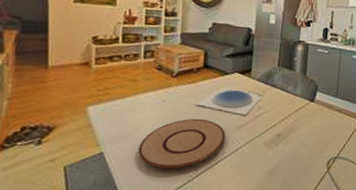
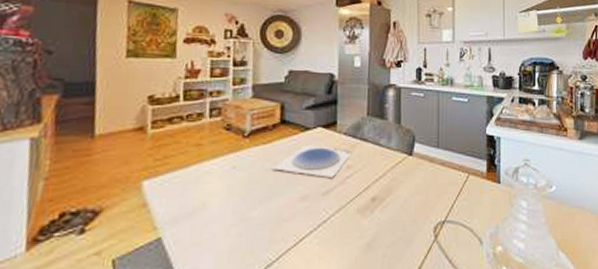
plate: present [138,118,226,170] -> none [205,186,310,254]

